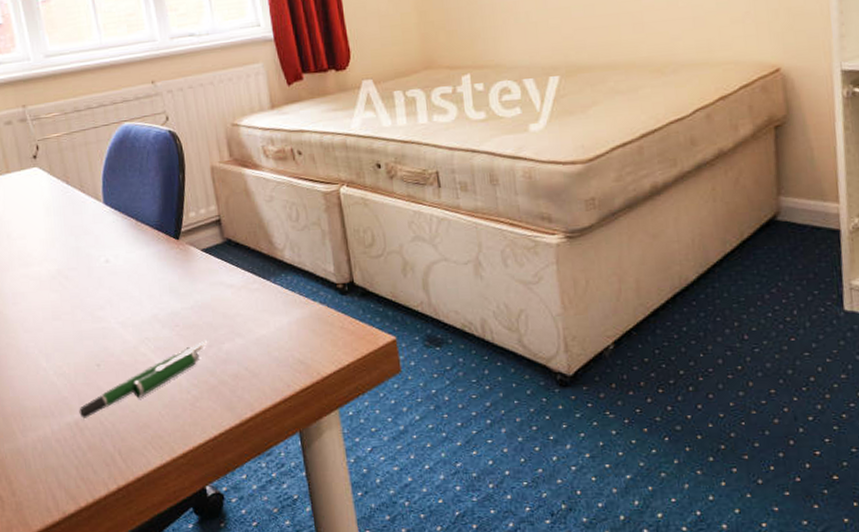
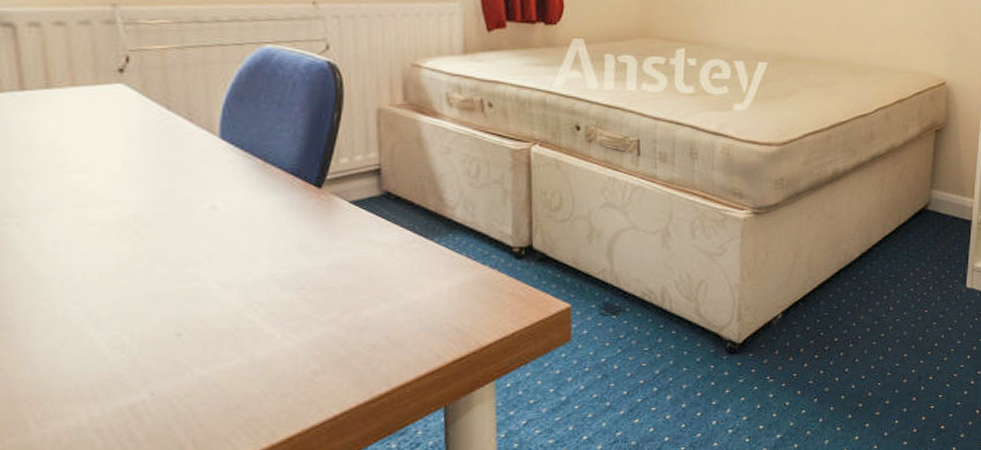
pen: present [79,340,207,418] -> none [138,305,341,401]

